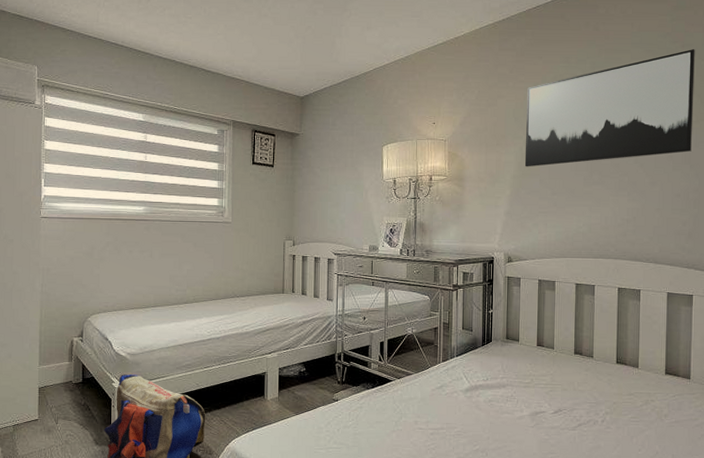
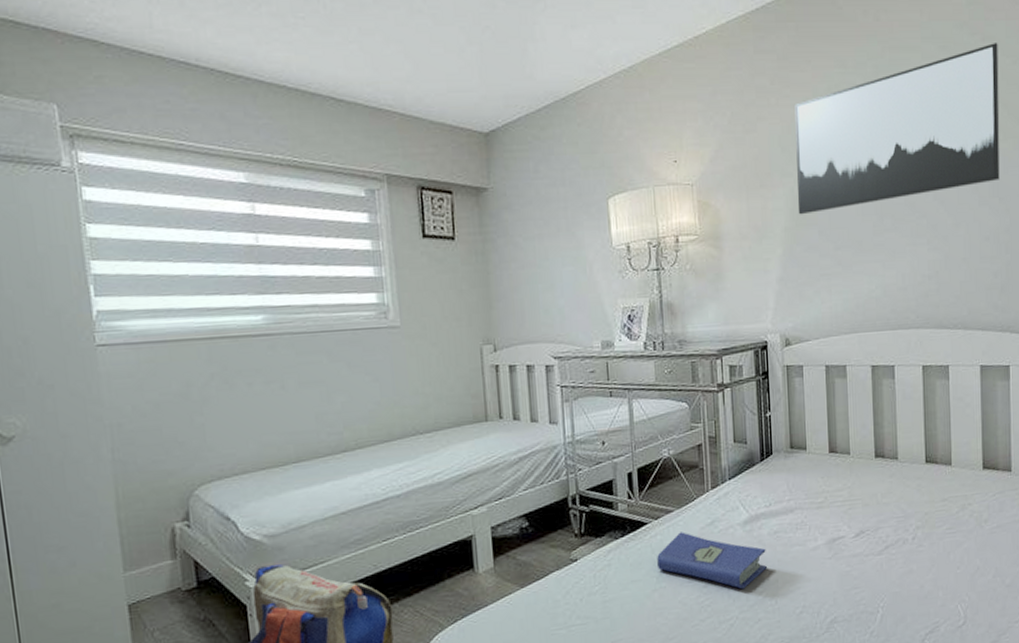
hardcover book: none [397,391,481,441] -> present [657,532,767,590]

